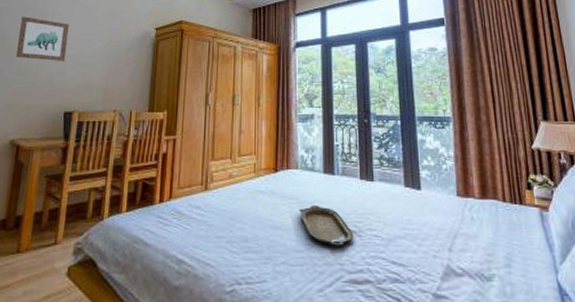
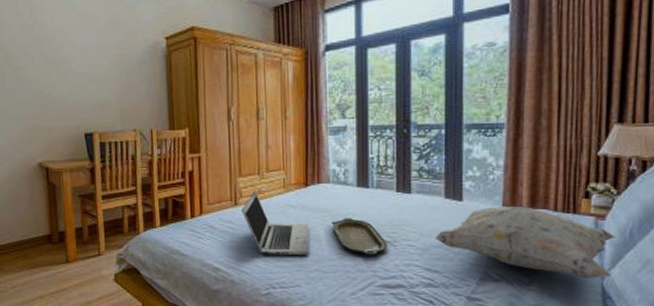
wall art: present [15,16,69,61] -> none [21,32,76,81]
laptop: none [211,175,277,245] -> present [242,190,309,255]
decorative pillow: none [398,196,564,273] -> present [435,207,616,278]

